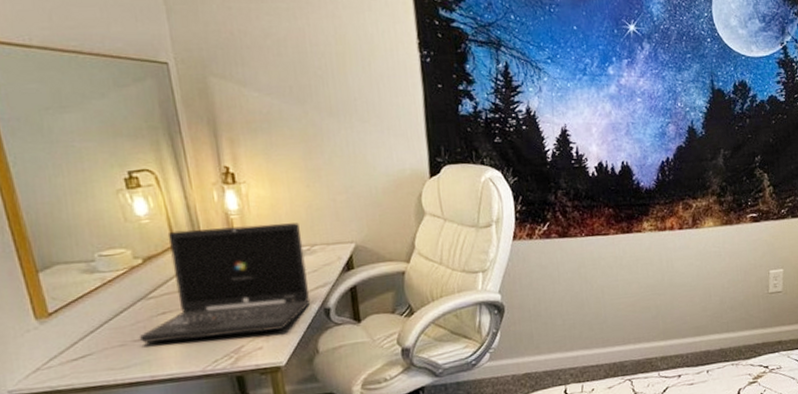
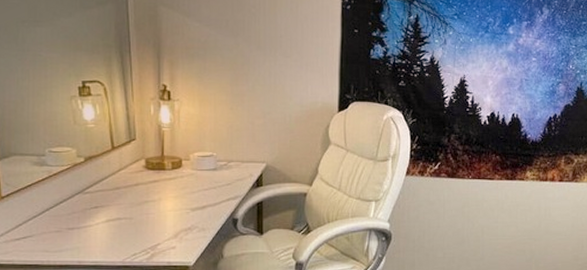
laptop: present [139,222,310,343] -> none [73,136,222,234]

